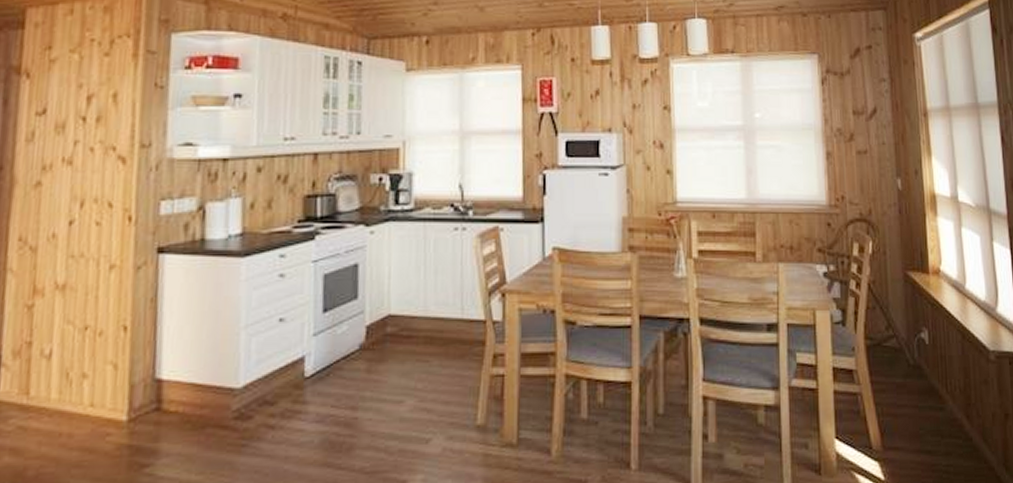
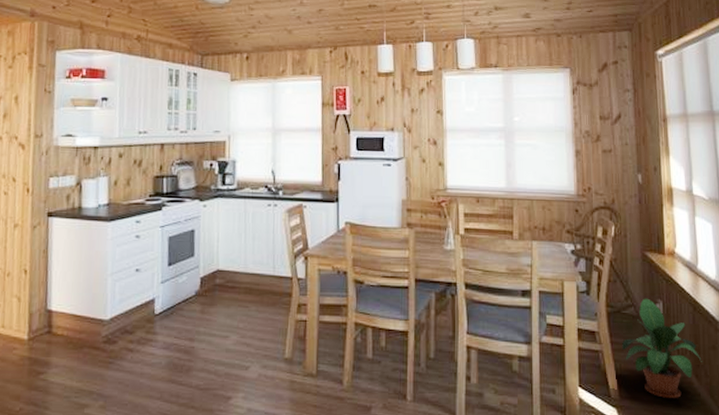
potted plant: none [884,326,974,447] -> present [622,298,703,399]

